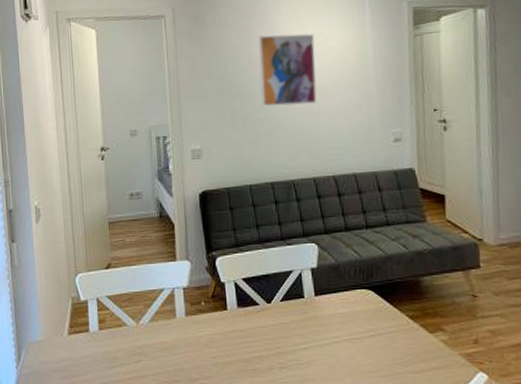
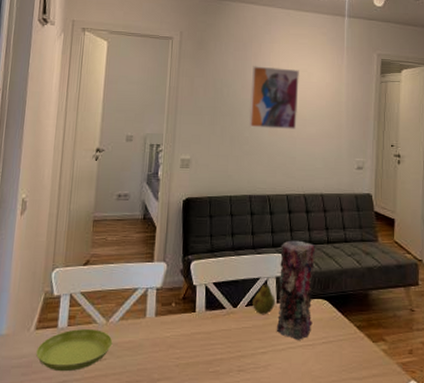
saucer: none [72,332,146,374] -> present [36,329,113,372]
fruit: none [288,275,313,310] -> present [253,282,275,315]
vase: none [312,227,358,334] -> present [276,240,315,340]

